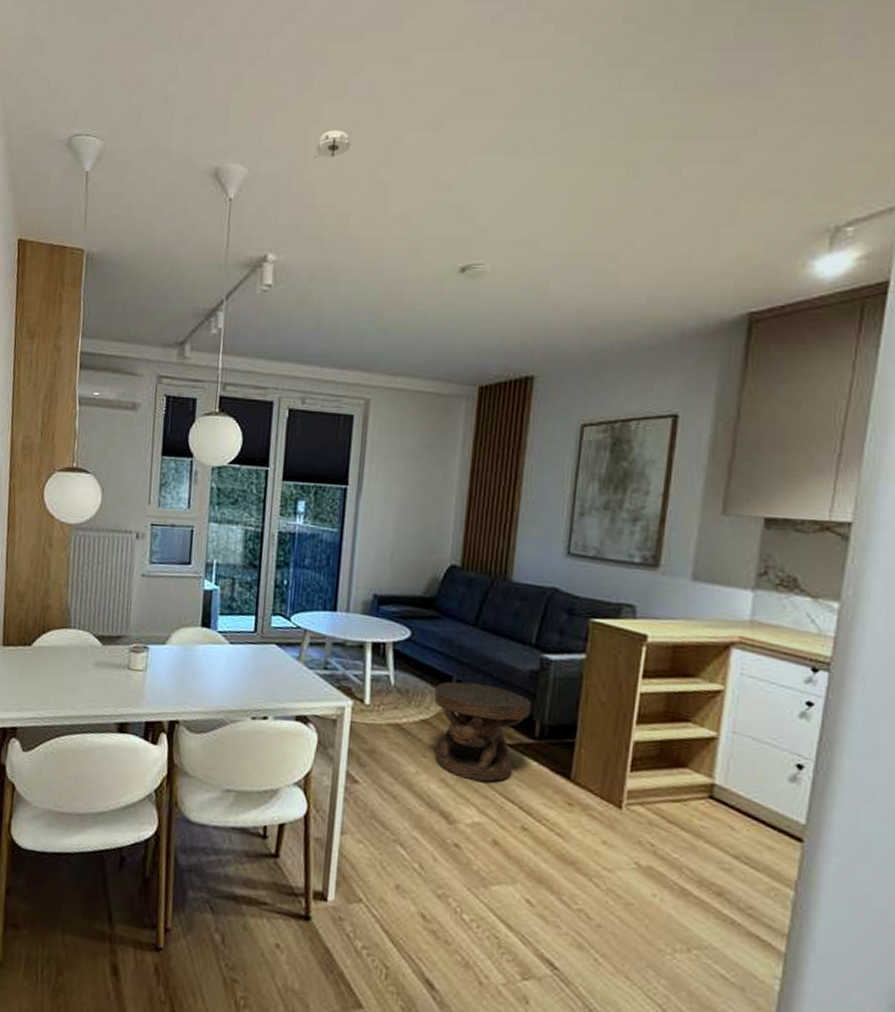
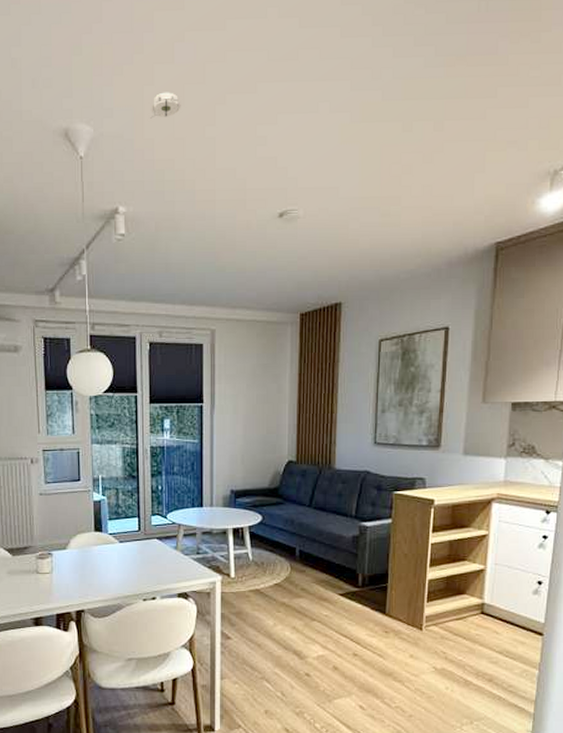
carved stool: present [434,681,531,782] -> none [283,551,355,624]

